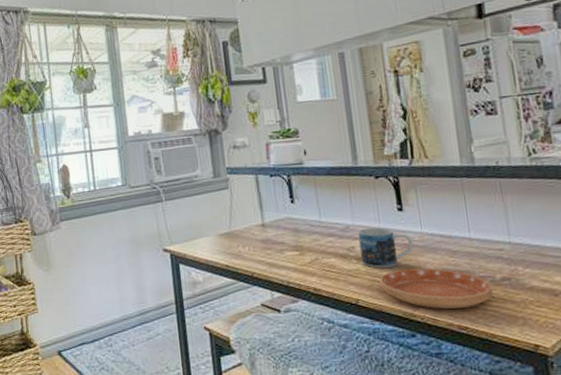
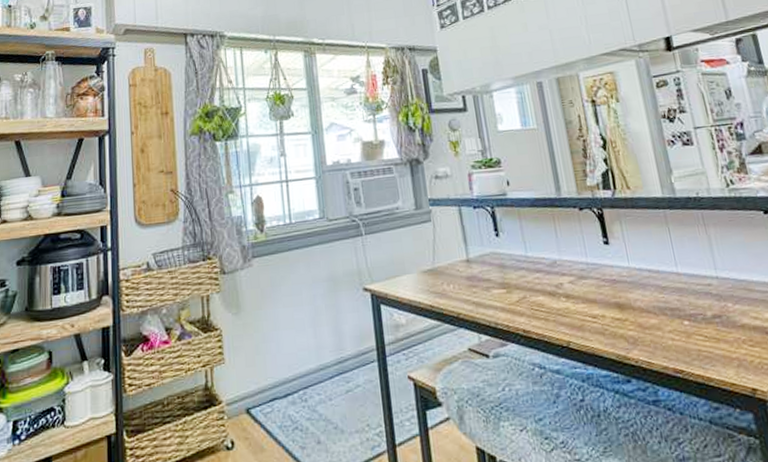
mug: present [357,227,413,269] -> none [565,262,622,307]
saucer: present [379,268,493,309] -> none [590,306,706,351]

